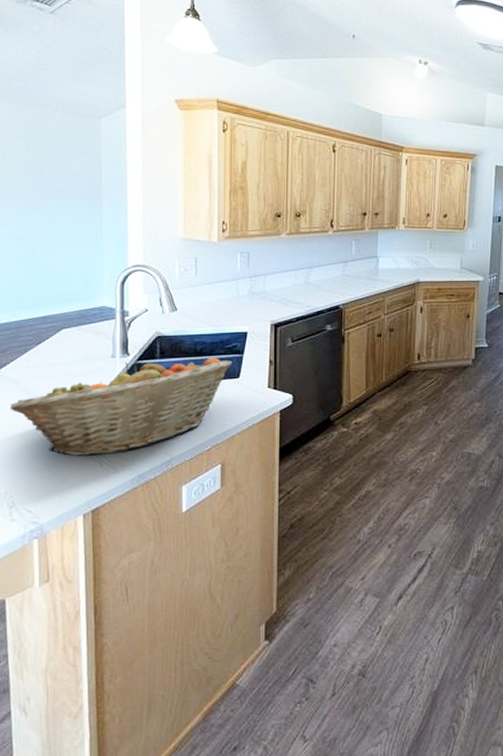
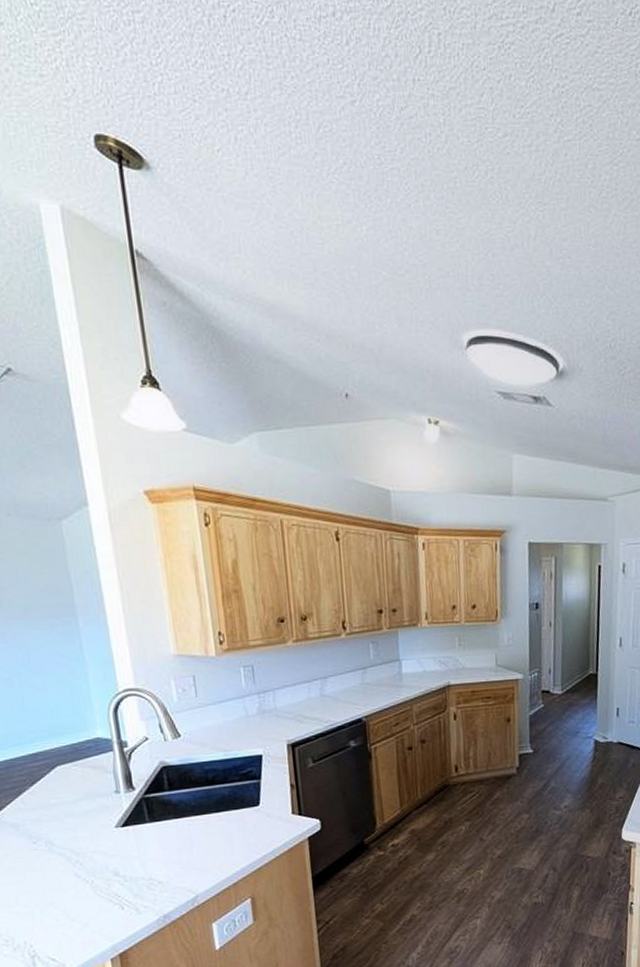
fruit basket: present [9,357,232,456] -> none [13,785,250,900]

